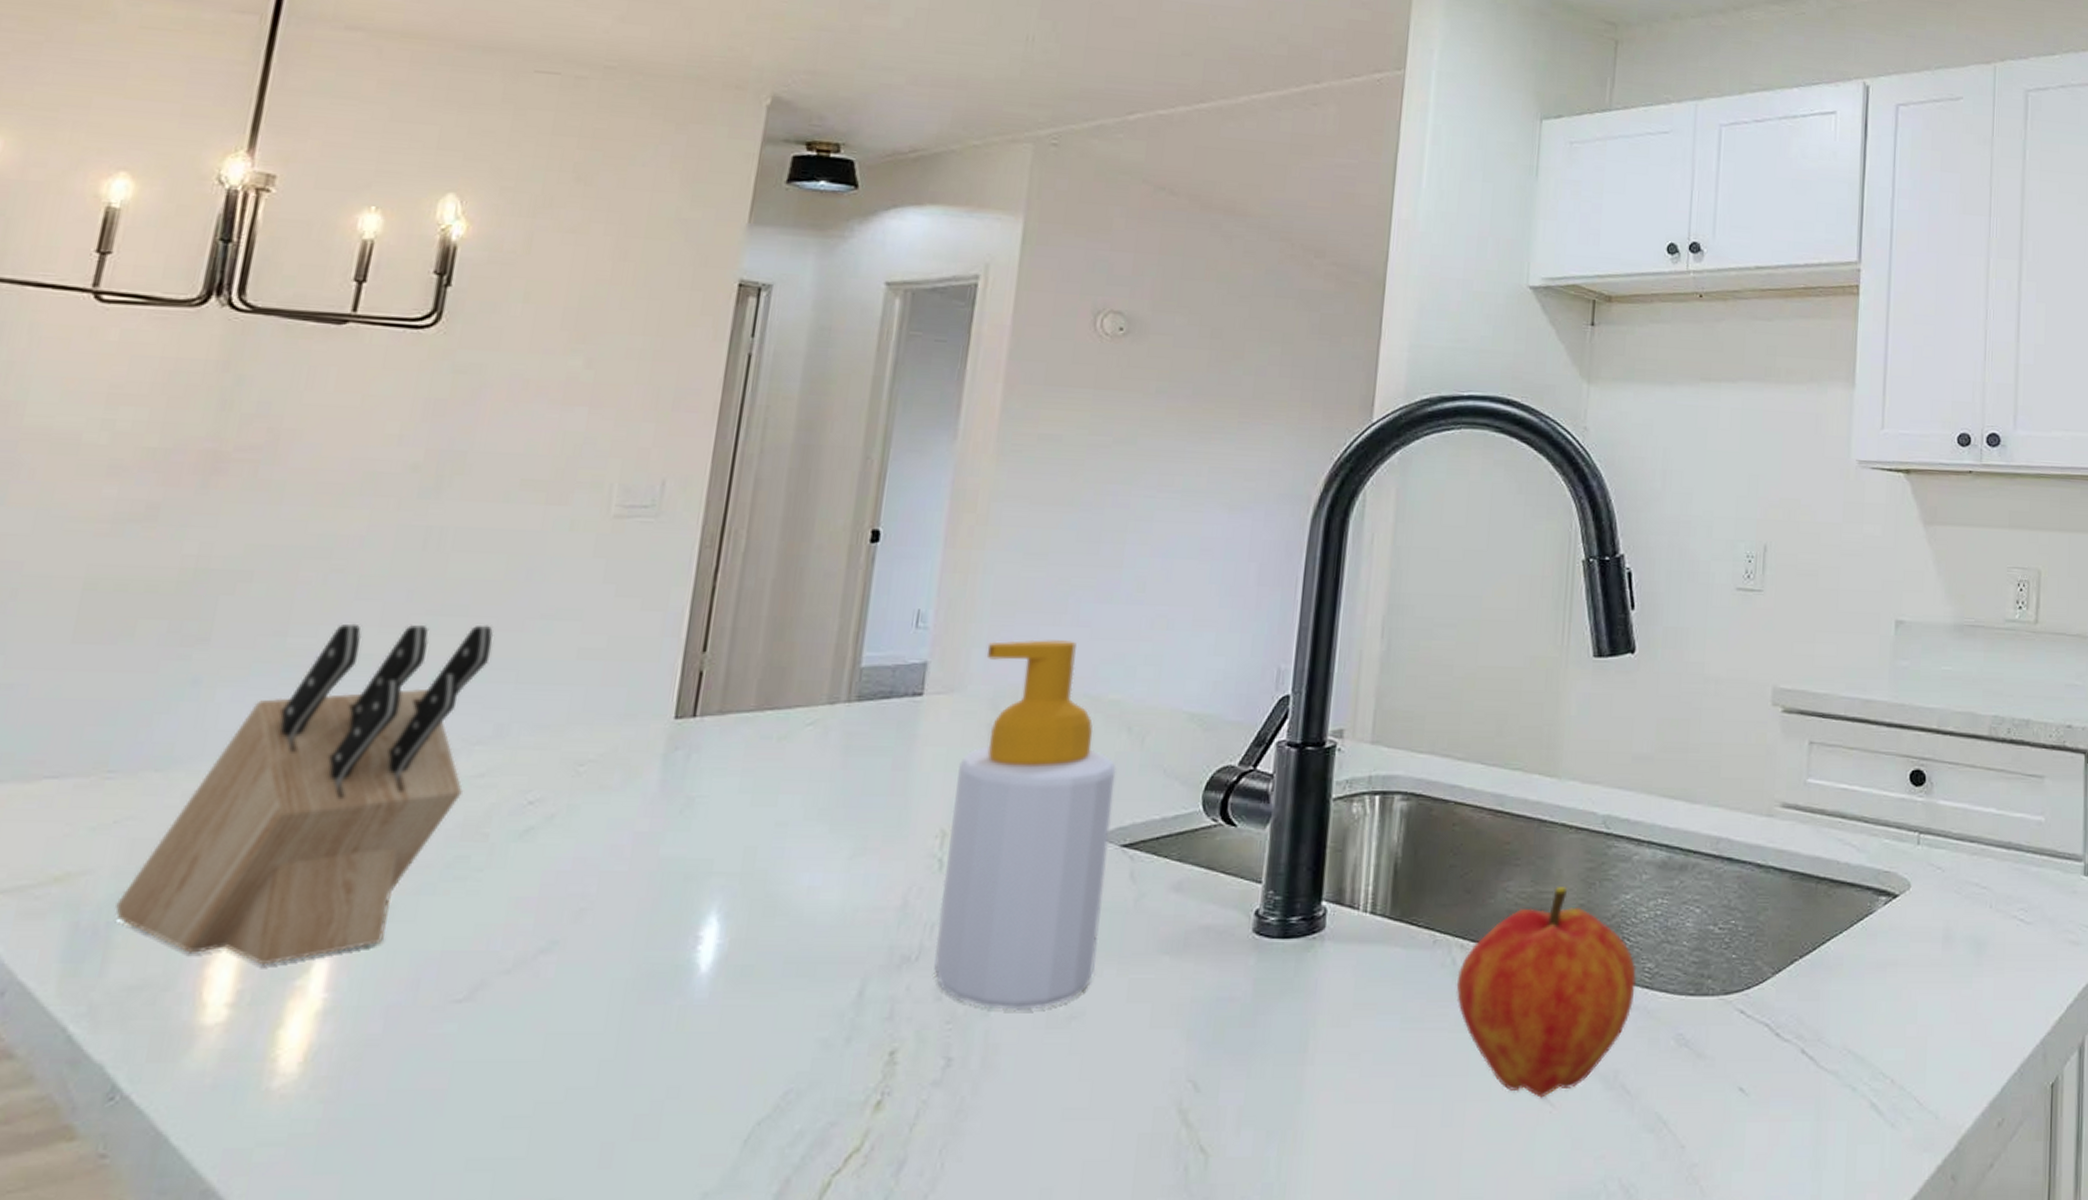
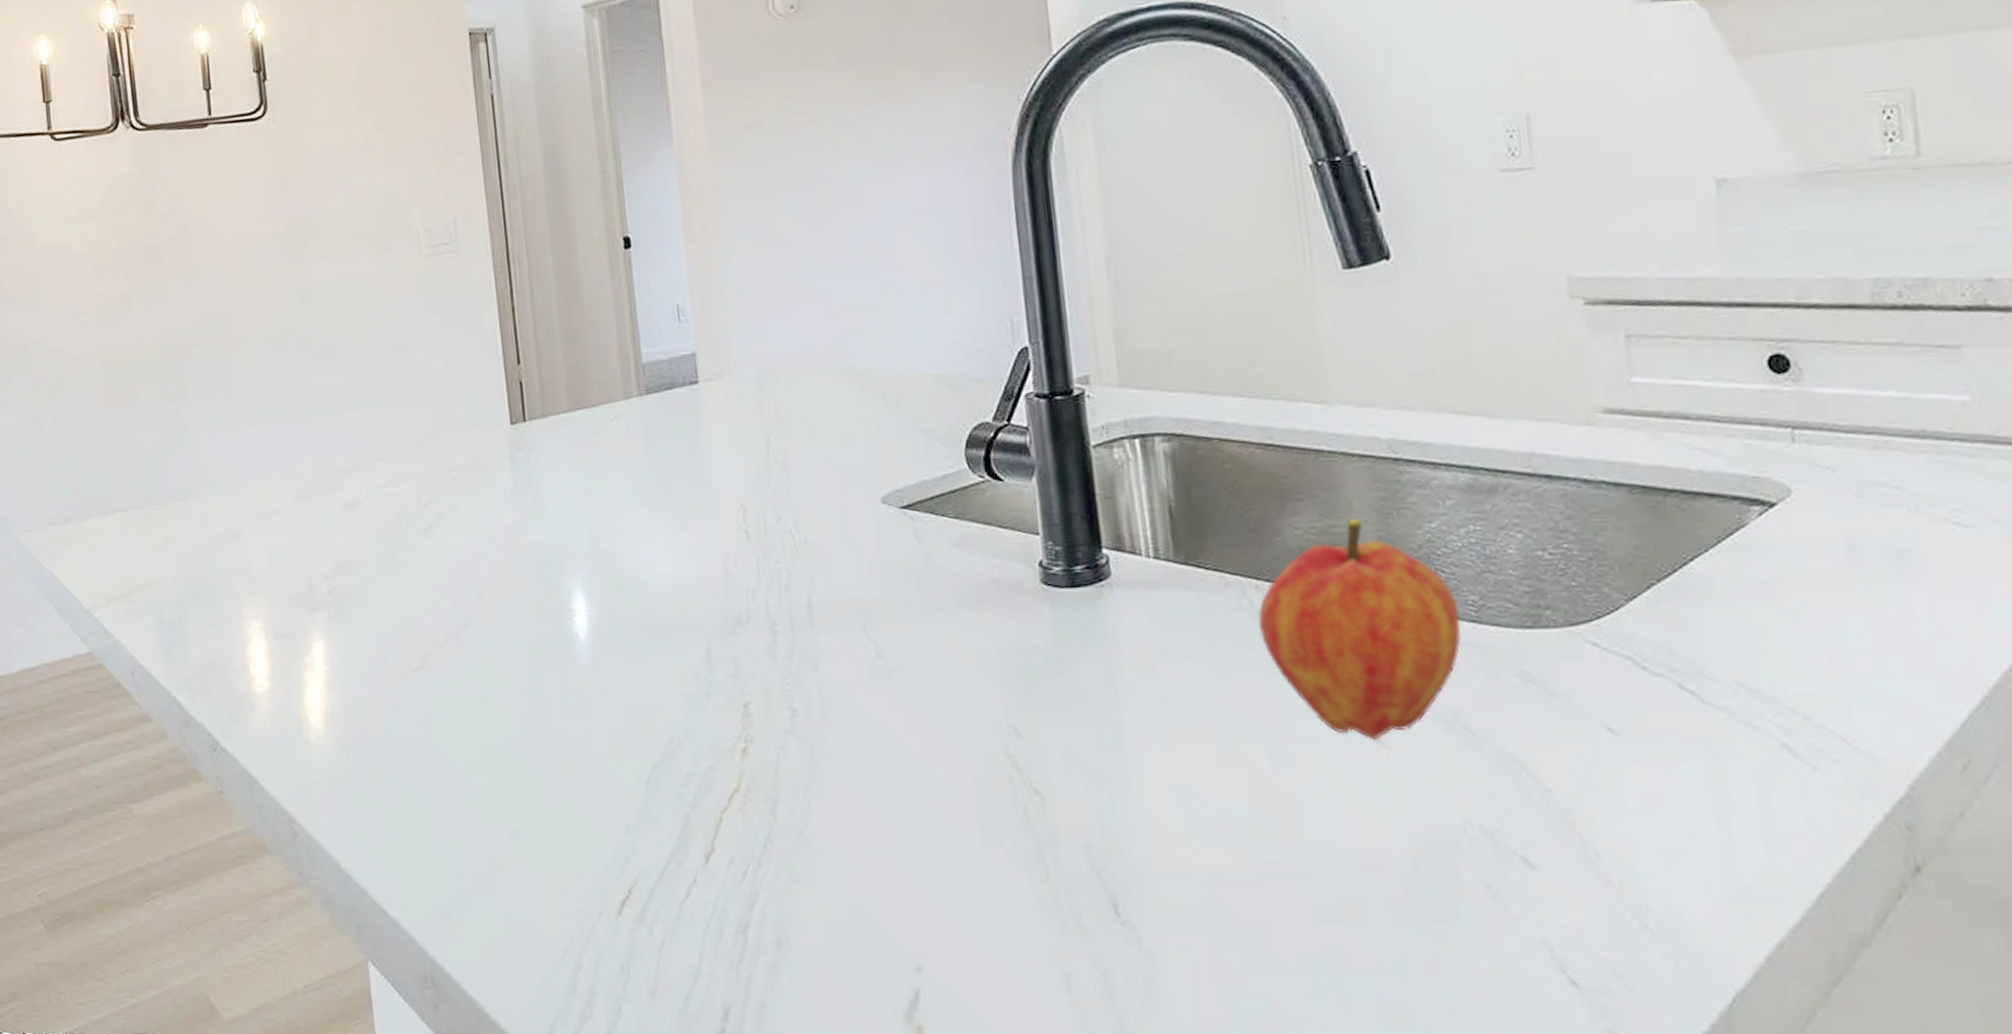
knife block: present [115,623,494,966] -> none [181,360,377,647]
soap bottle: present [934,639,1116,1010] -> none [742,317,901,665]

